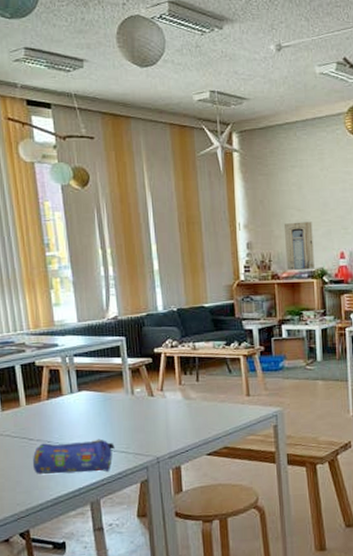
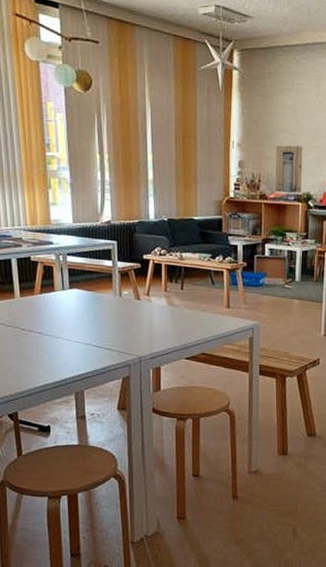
pencil case: present [33,439,115,475] -> none [24,334,101,365]

